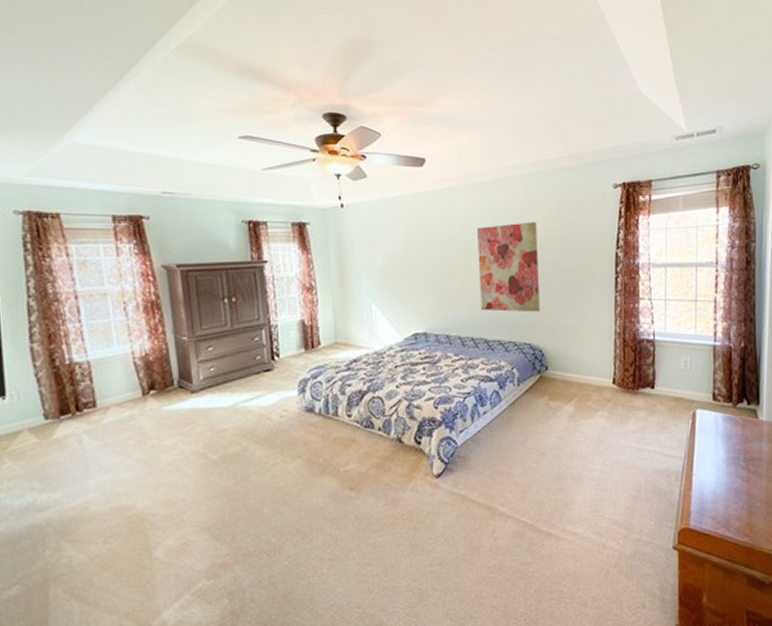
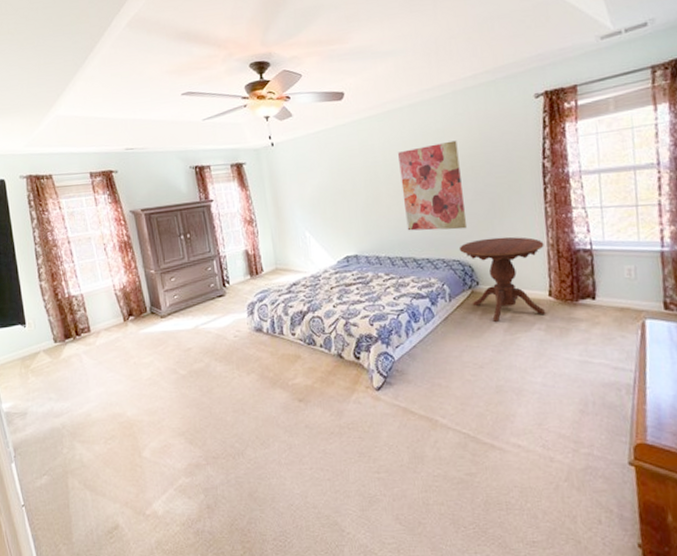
pedestal table: none [531,323,612,408] -> present [458,236,546,322]

